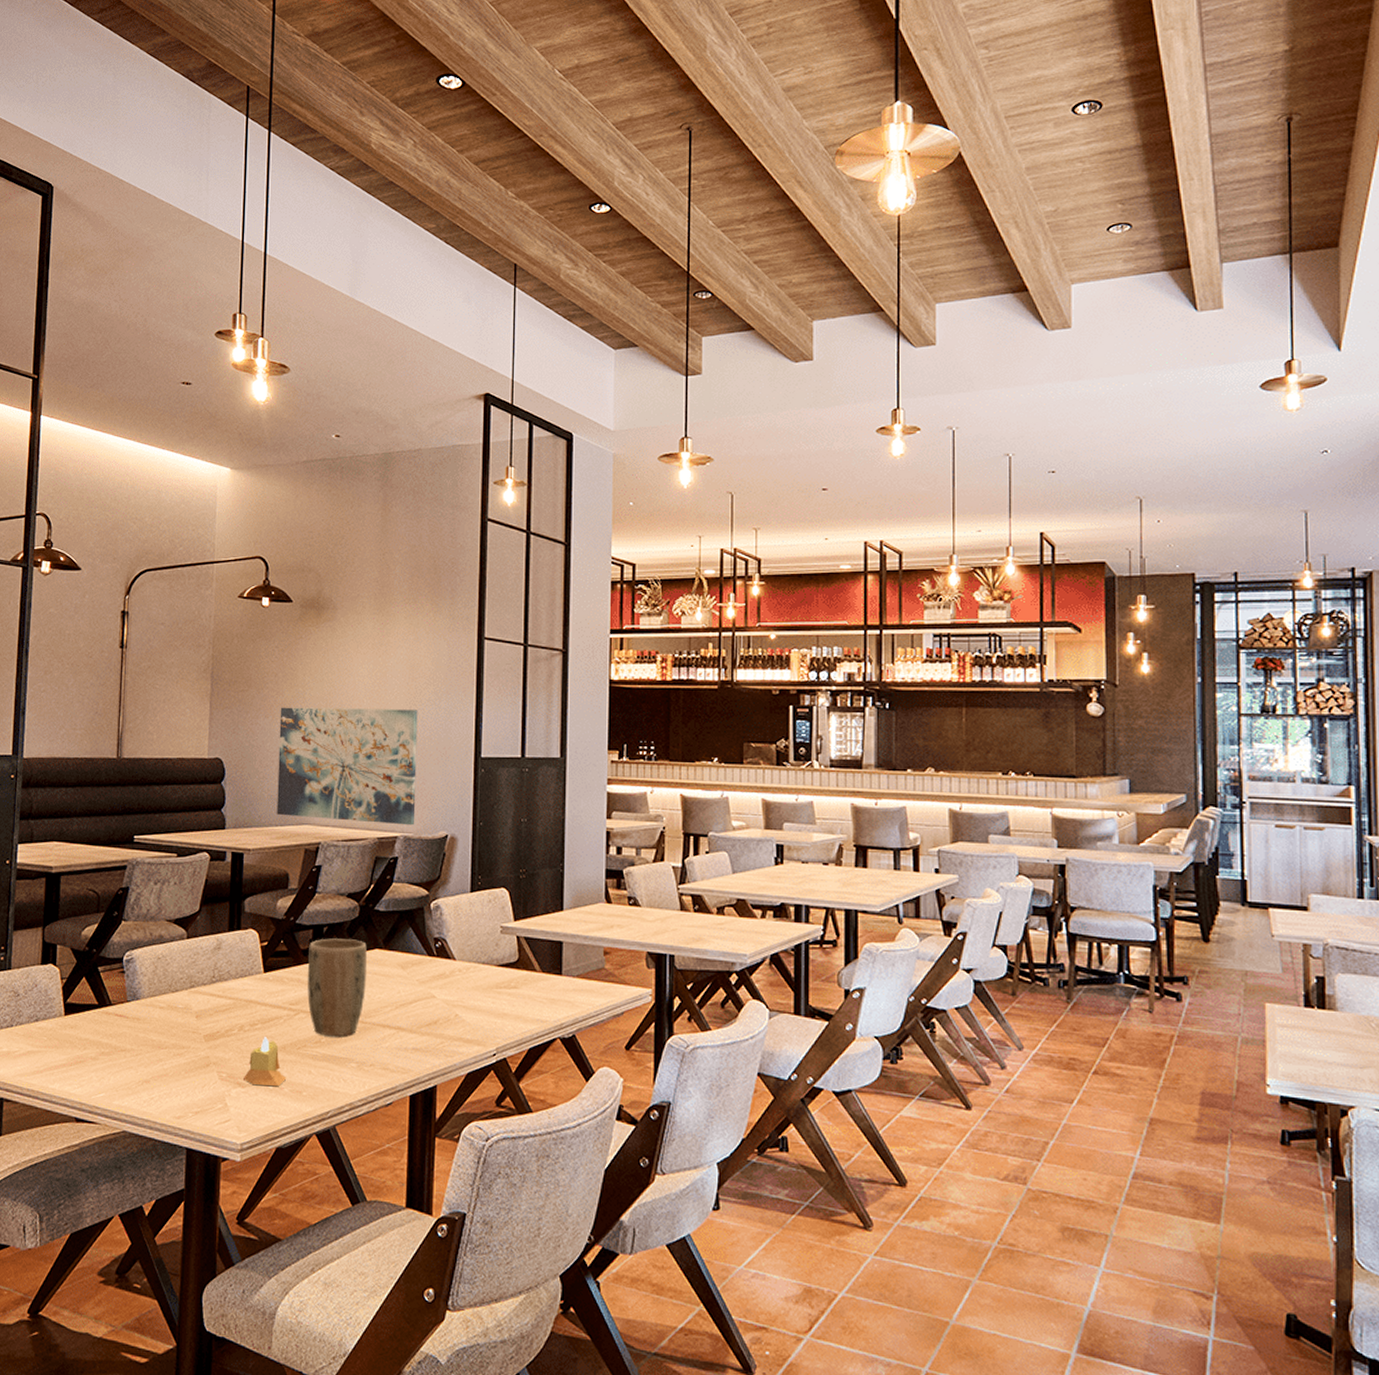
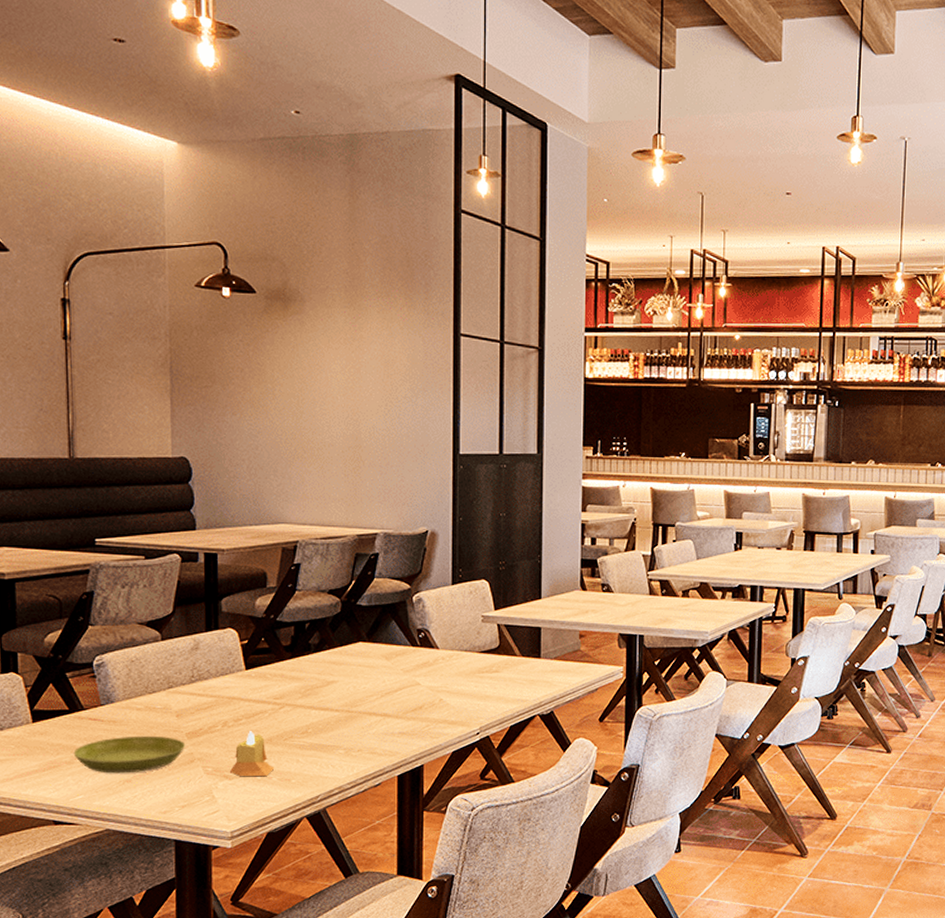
saucer: none [98,1035,203,1074] -> present [73,735,186,774]
wall art: present [276,707,418,826] -> none [248,404,395,522]
plant pot: present [307,938,367,1037] -> none [290,634,351,727]

